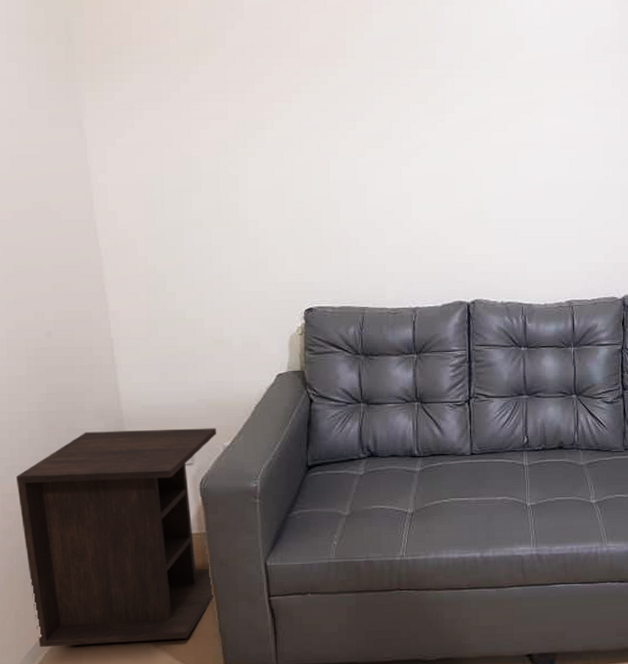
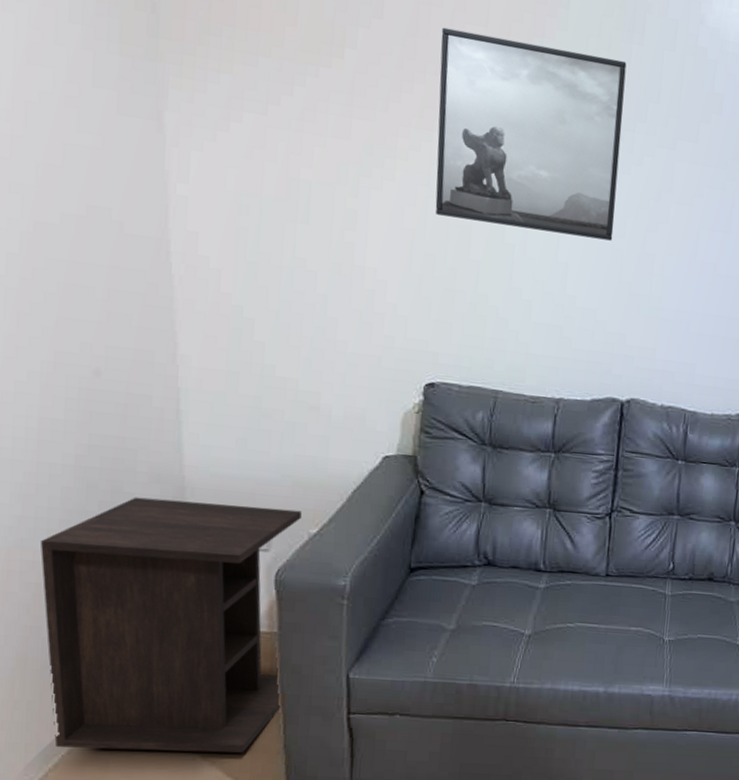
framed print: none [290,18,445,170] -> present [435,27,627,241]

